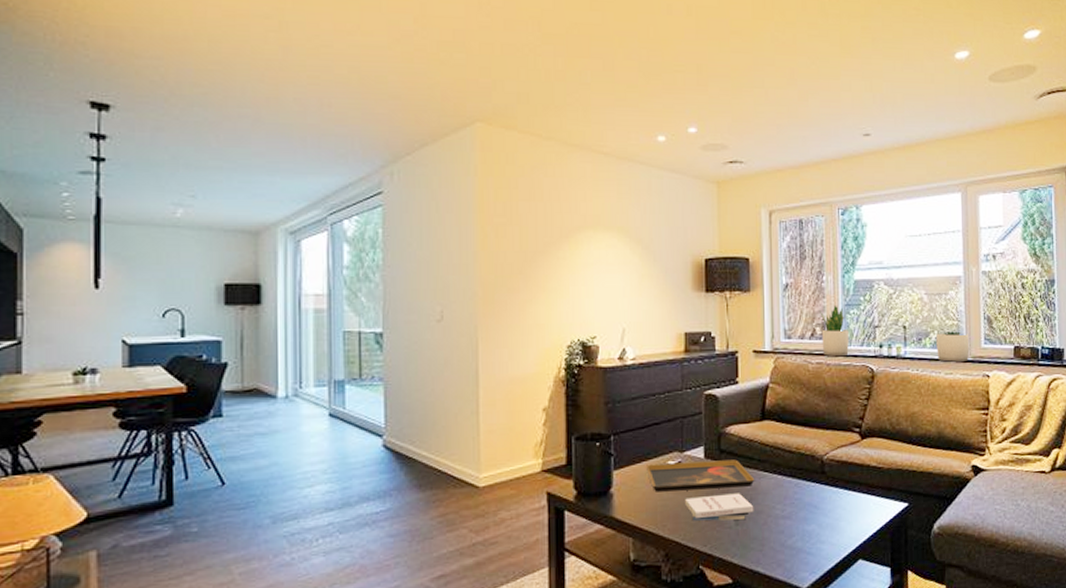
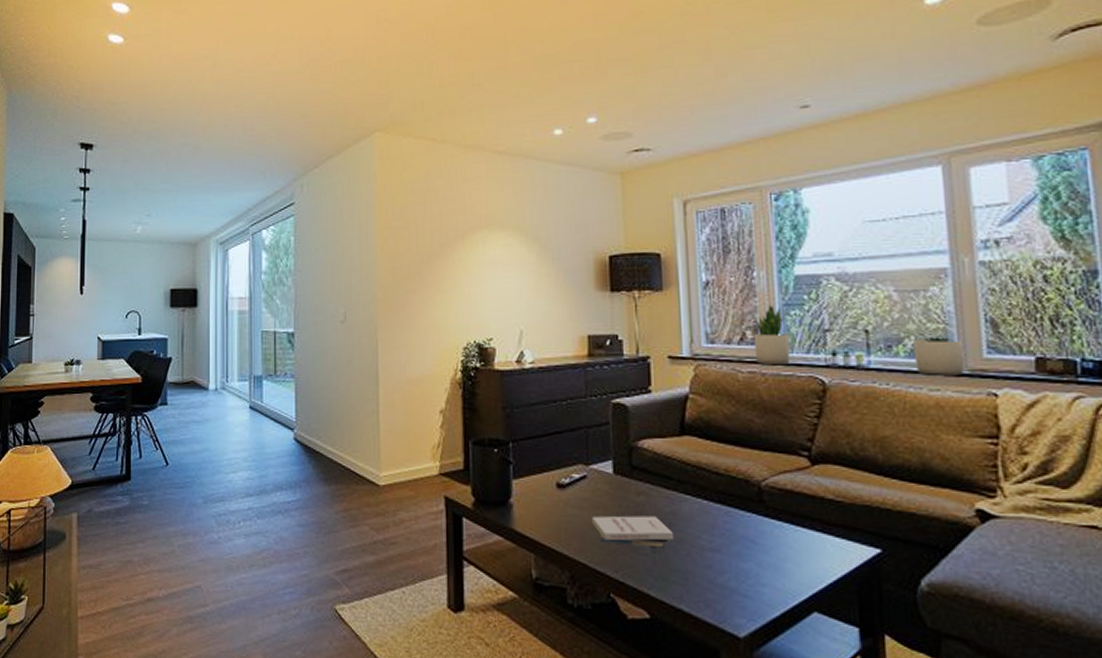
decorative tray: present [646,459,755,492] -> none [548,476,675,510]

